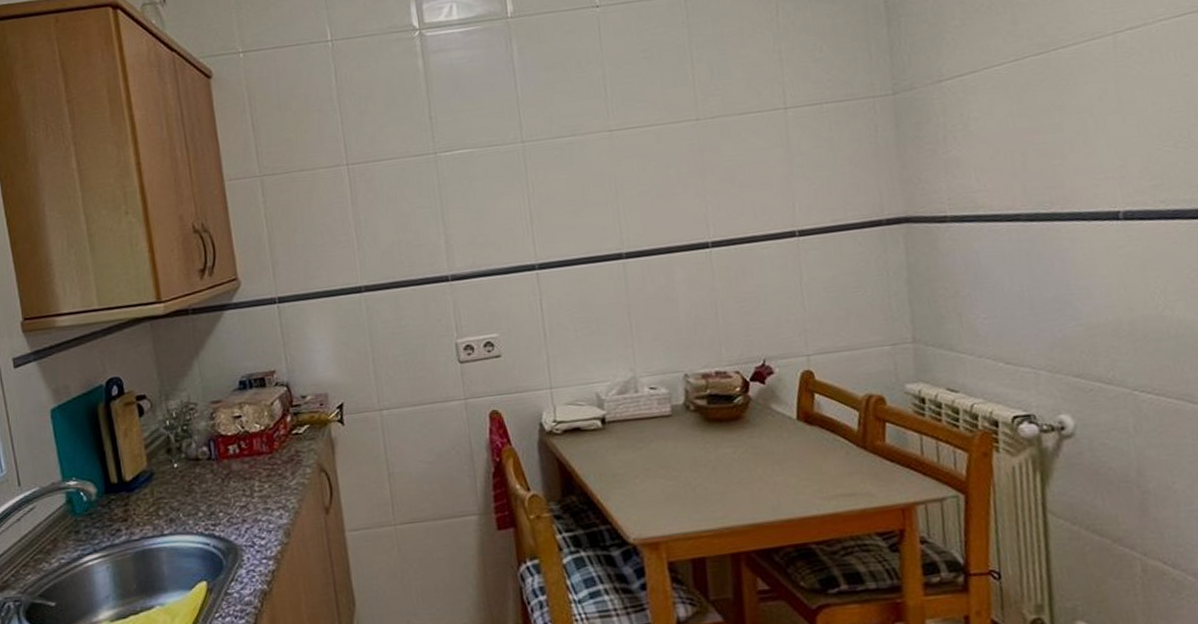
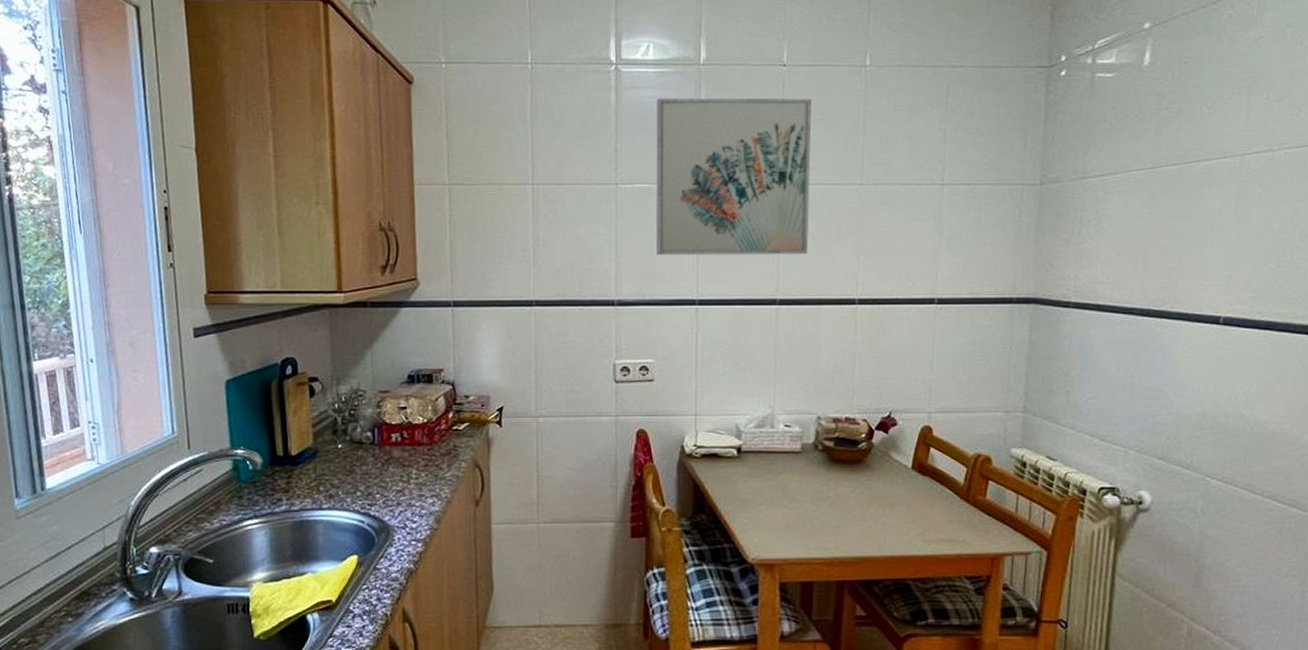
wall art: none [467,36,649,223] -> present [656,98,812,256]

